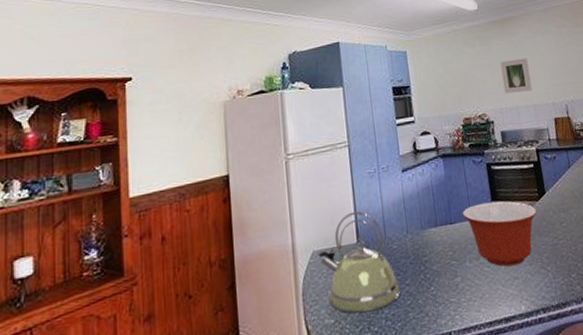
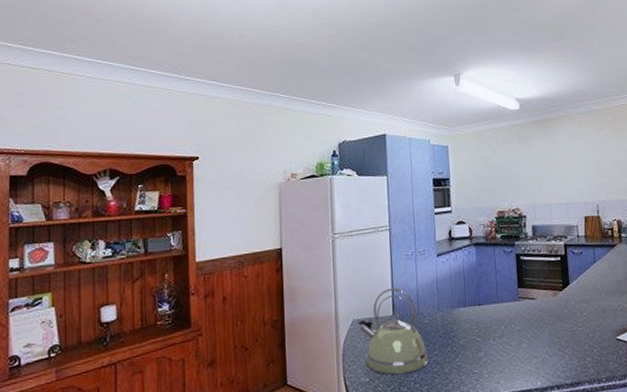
mixing bowl: present [462,201,538,267] -> none [489,288,560,347]
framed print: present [500,58,533,94] -> none [537,158,566,191]

